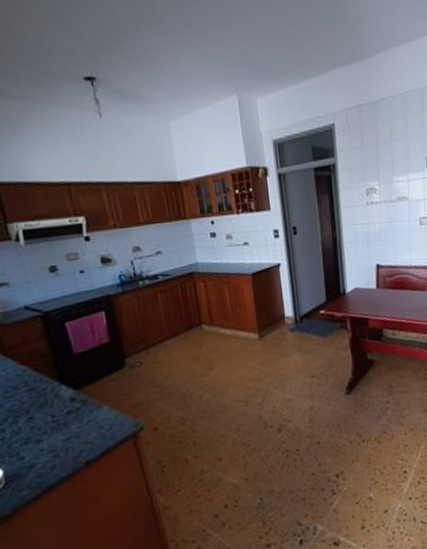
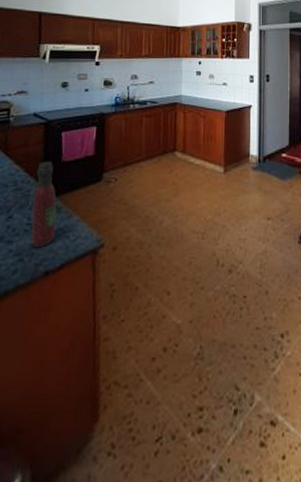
wine bottle: none [47,355,87,442] -> present [31,161,57,248]

